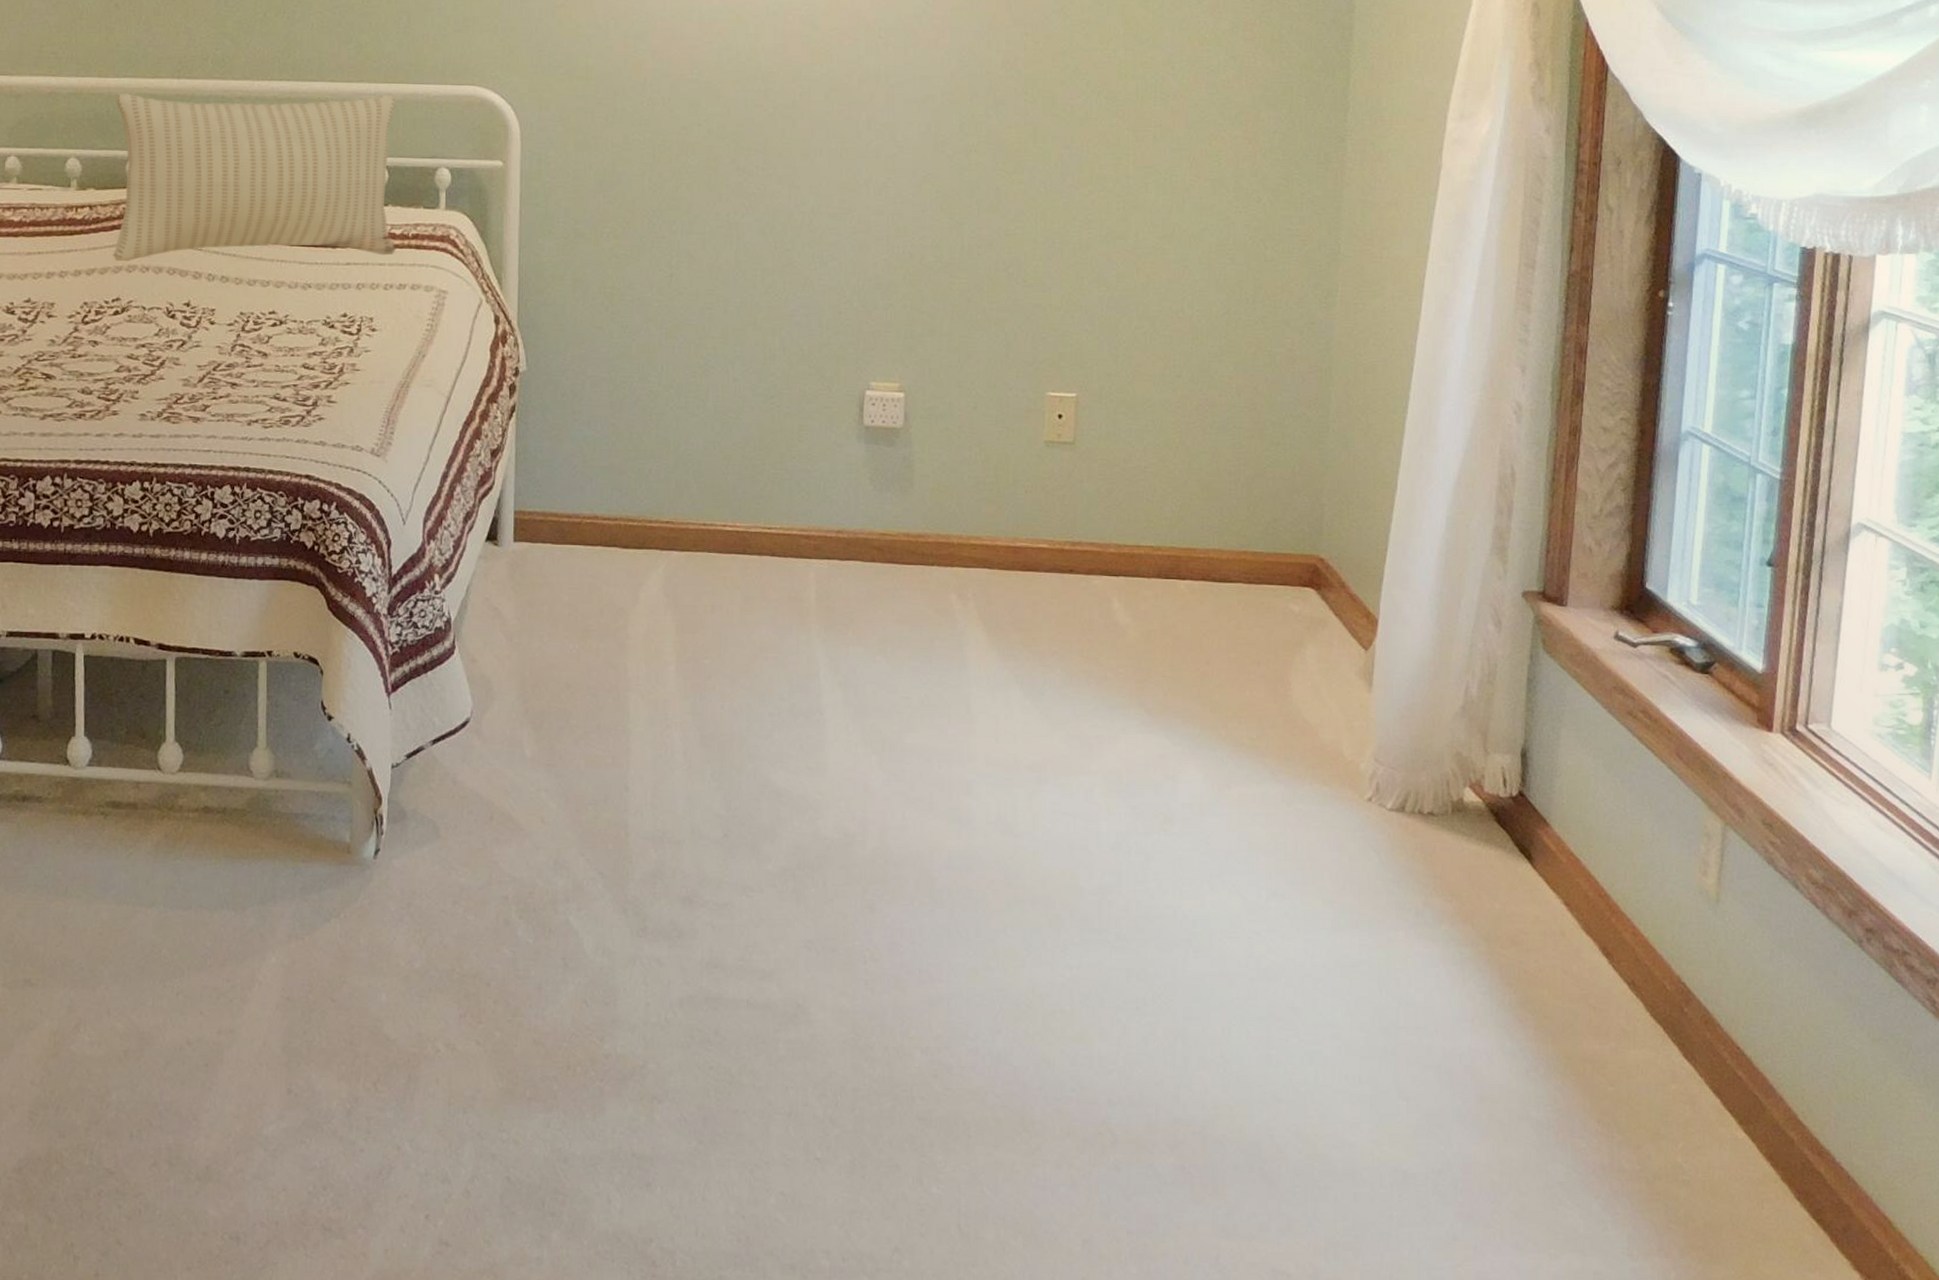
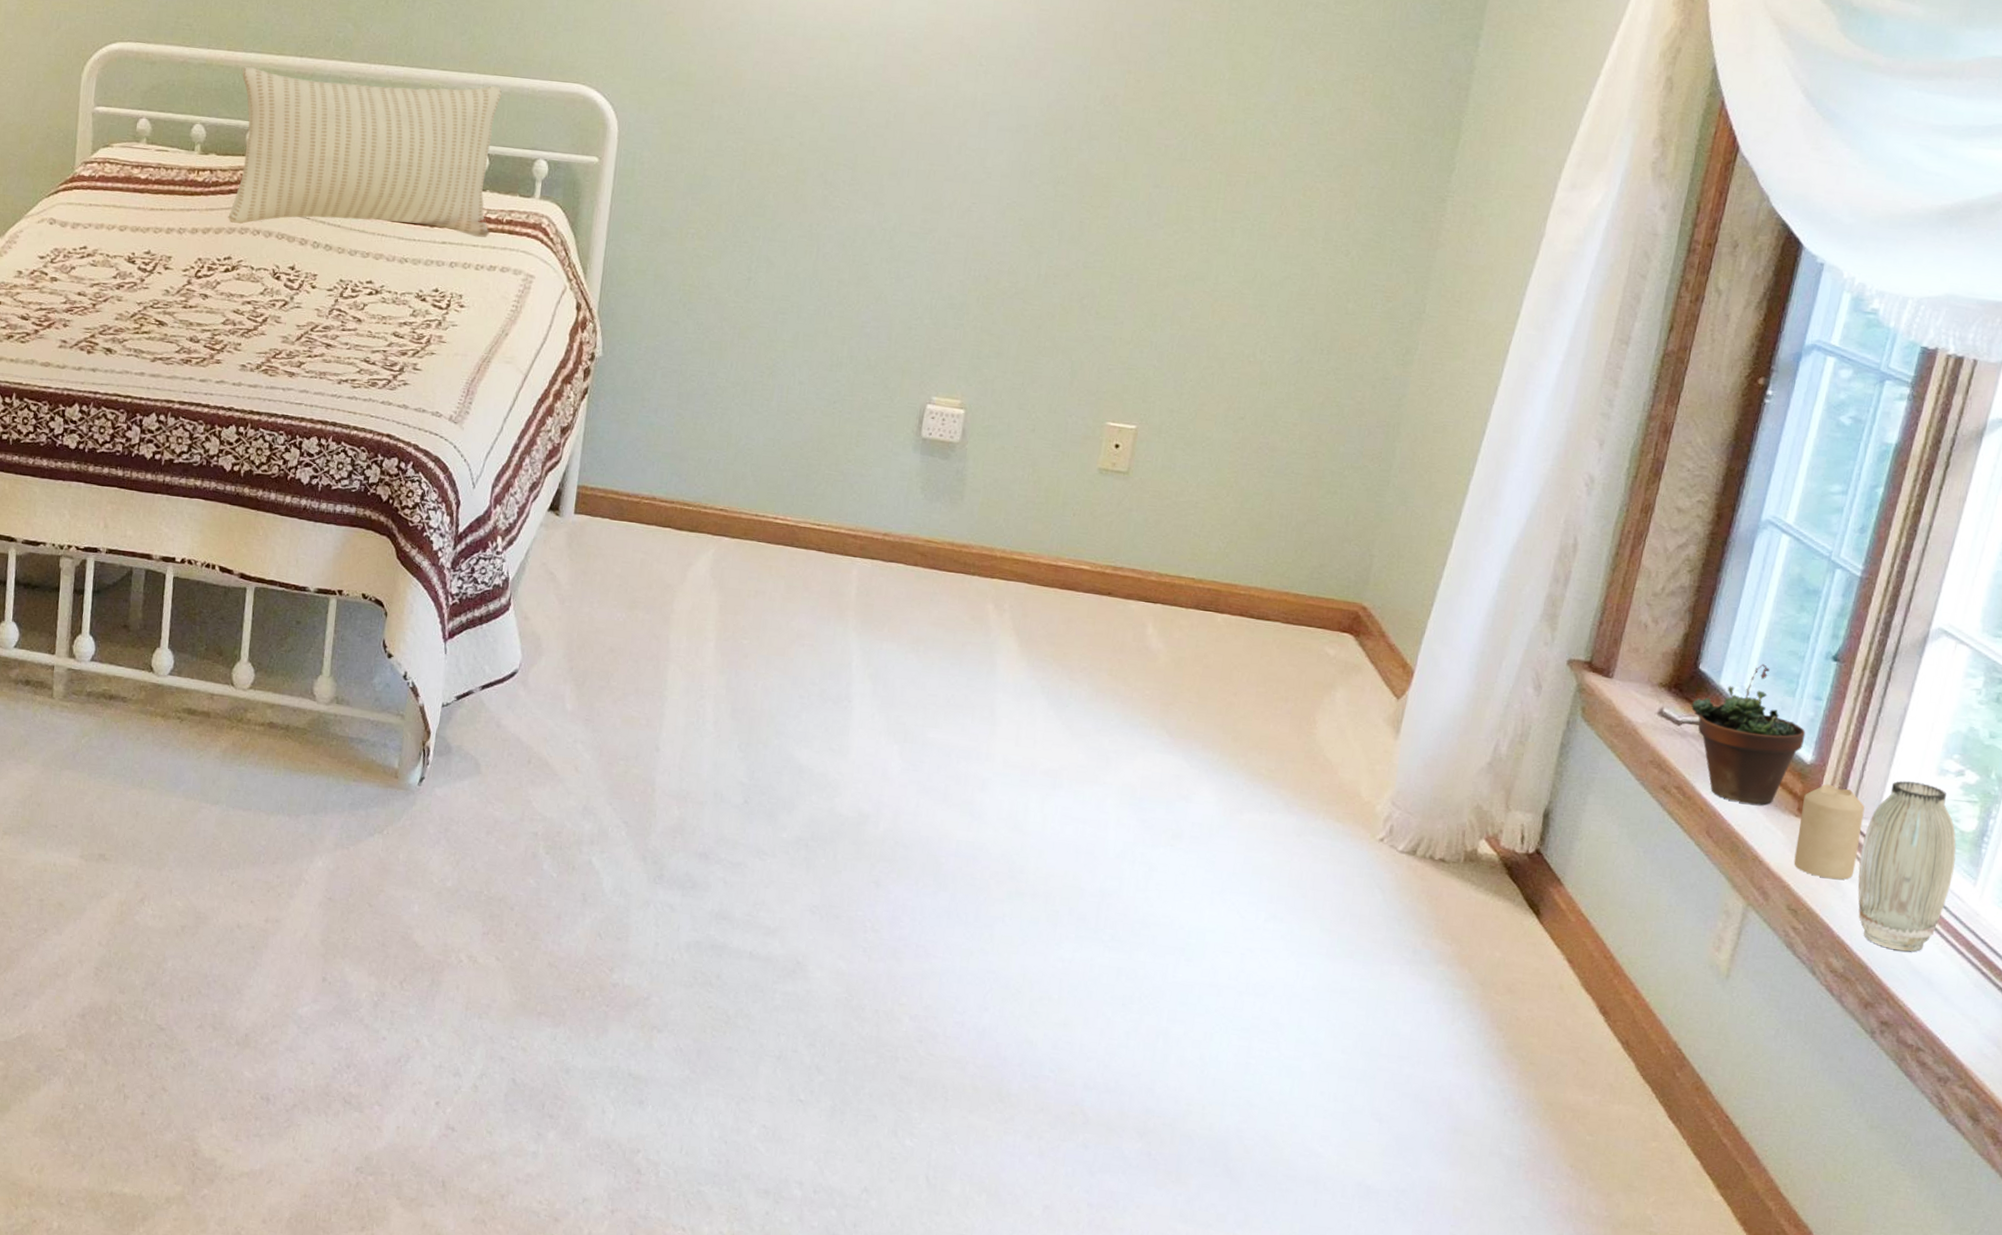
succulent plant: none [1643,576,1754,720] -> present [1690,664,1806,805]
candle: none [1761,691,1819,788] -> present [1794,784,1865,880]
vase: none [1821,680,1909,854] -> present [1857,780,1956,952]

